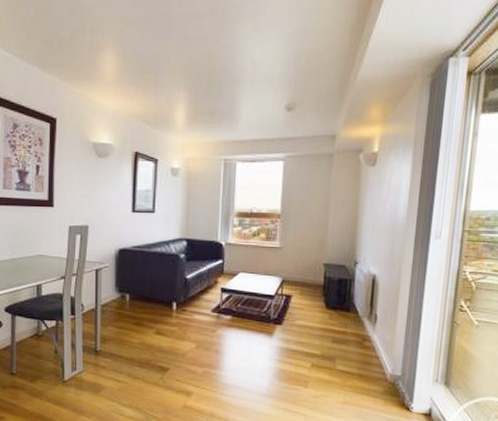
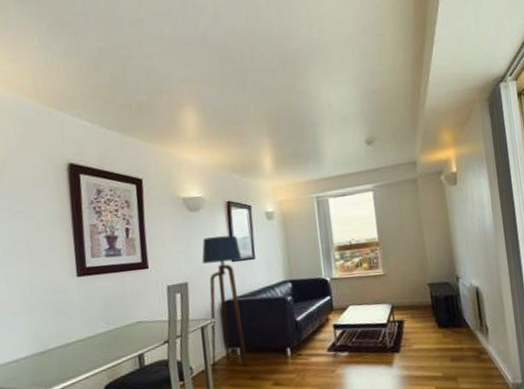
floor lamp: none [101,185,142,313] -> present [202,235,247,370]

